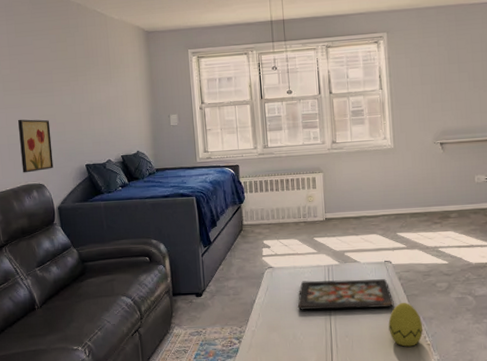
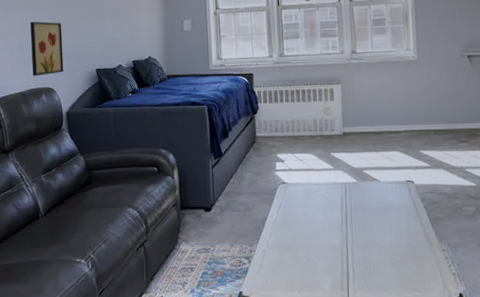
decorative tray: present [297,279,394,310] -> none [311,198,416,232]
decorative egg: present [388,302,423,347] -> none [410,226,447,275]

